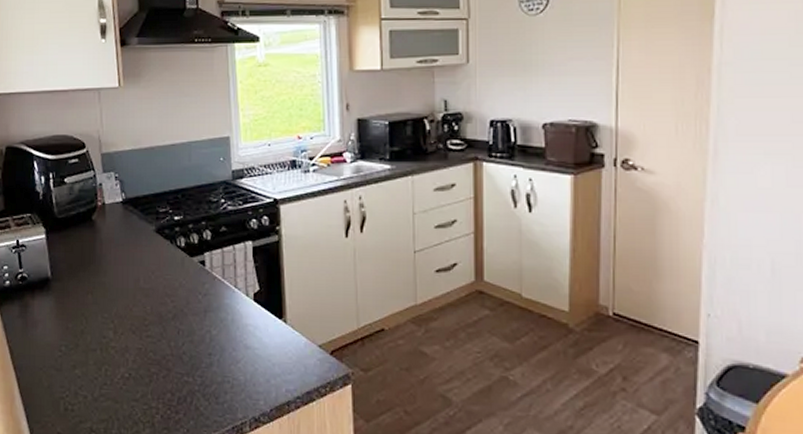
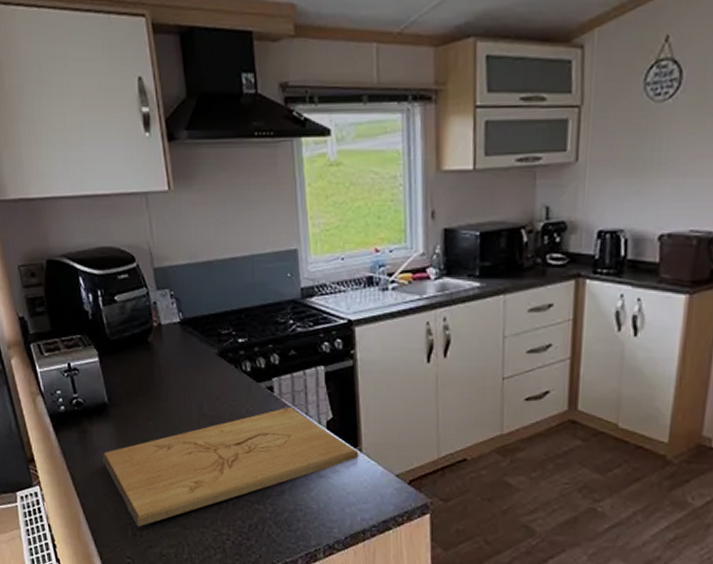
cutting board: none [41,279,284,402] -> present [102,406,359,527]

